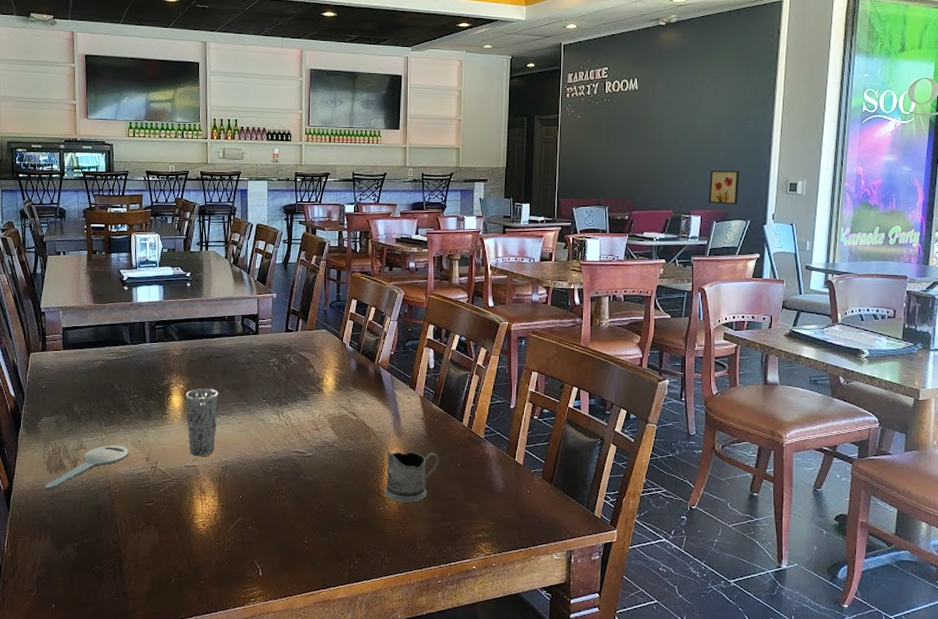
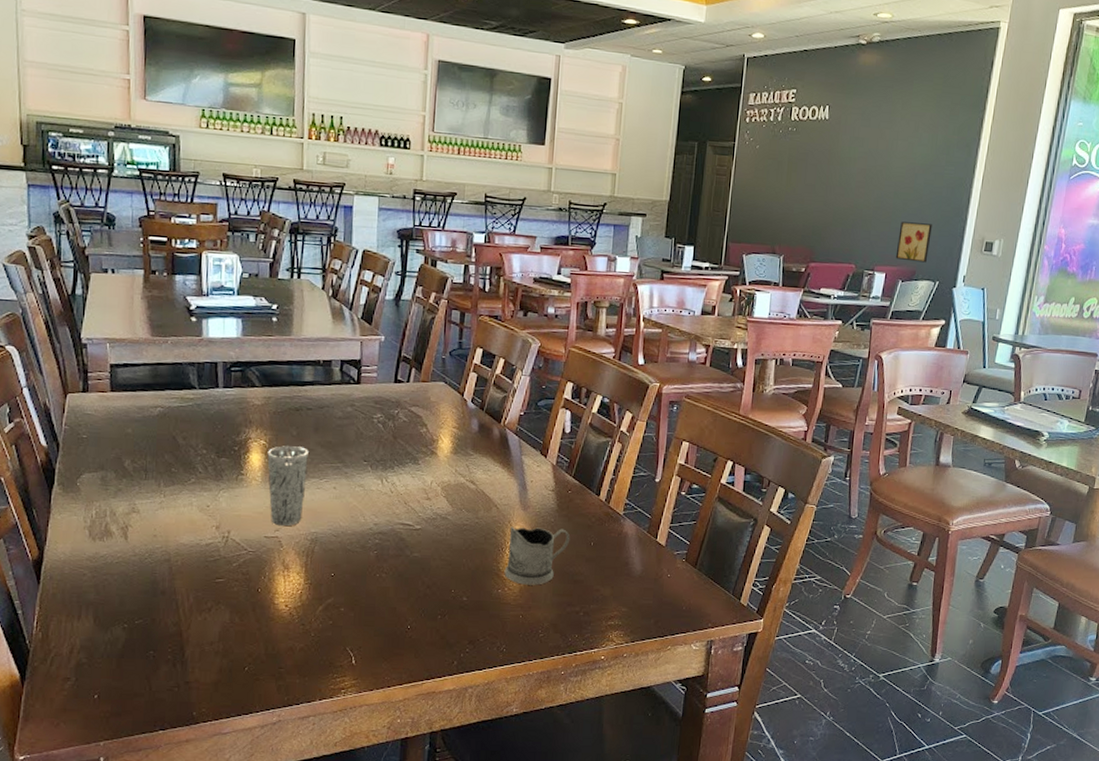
key: present [44,445,129,490] -> none [85,509,194,561]

